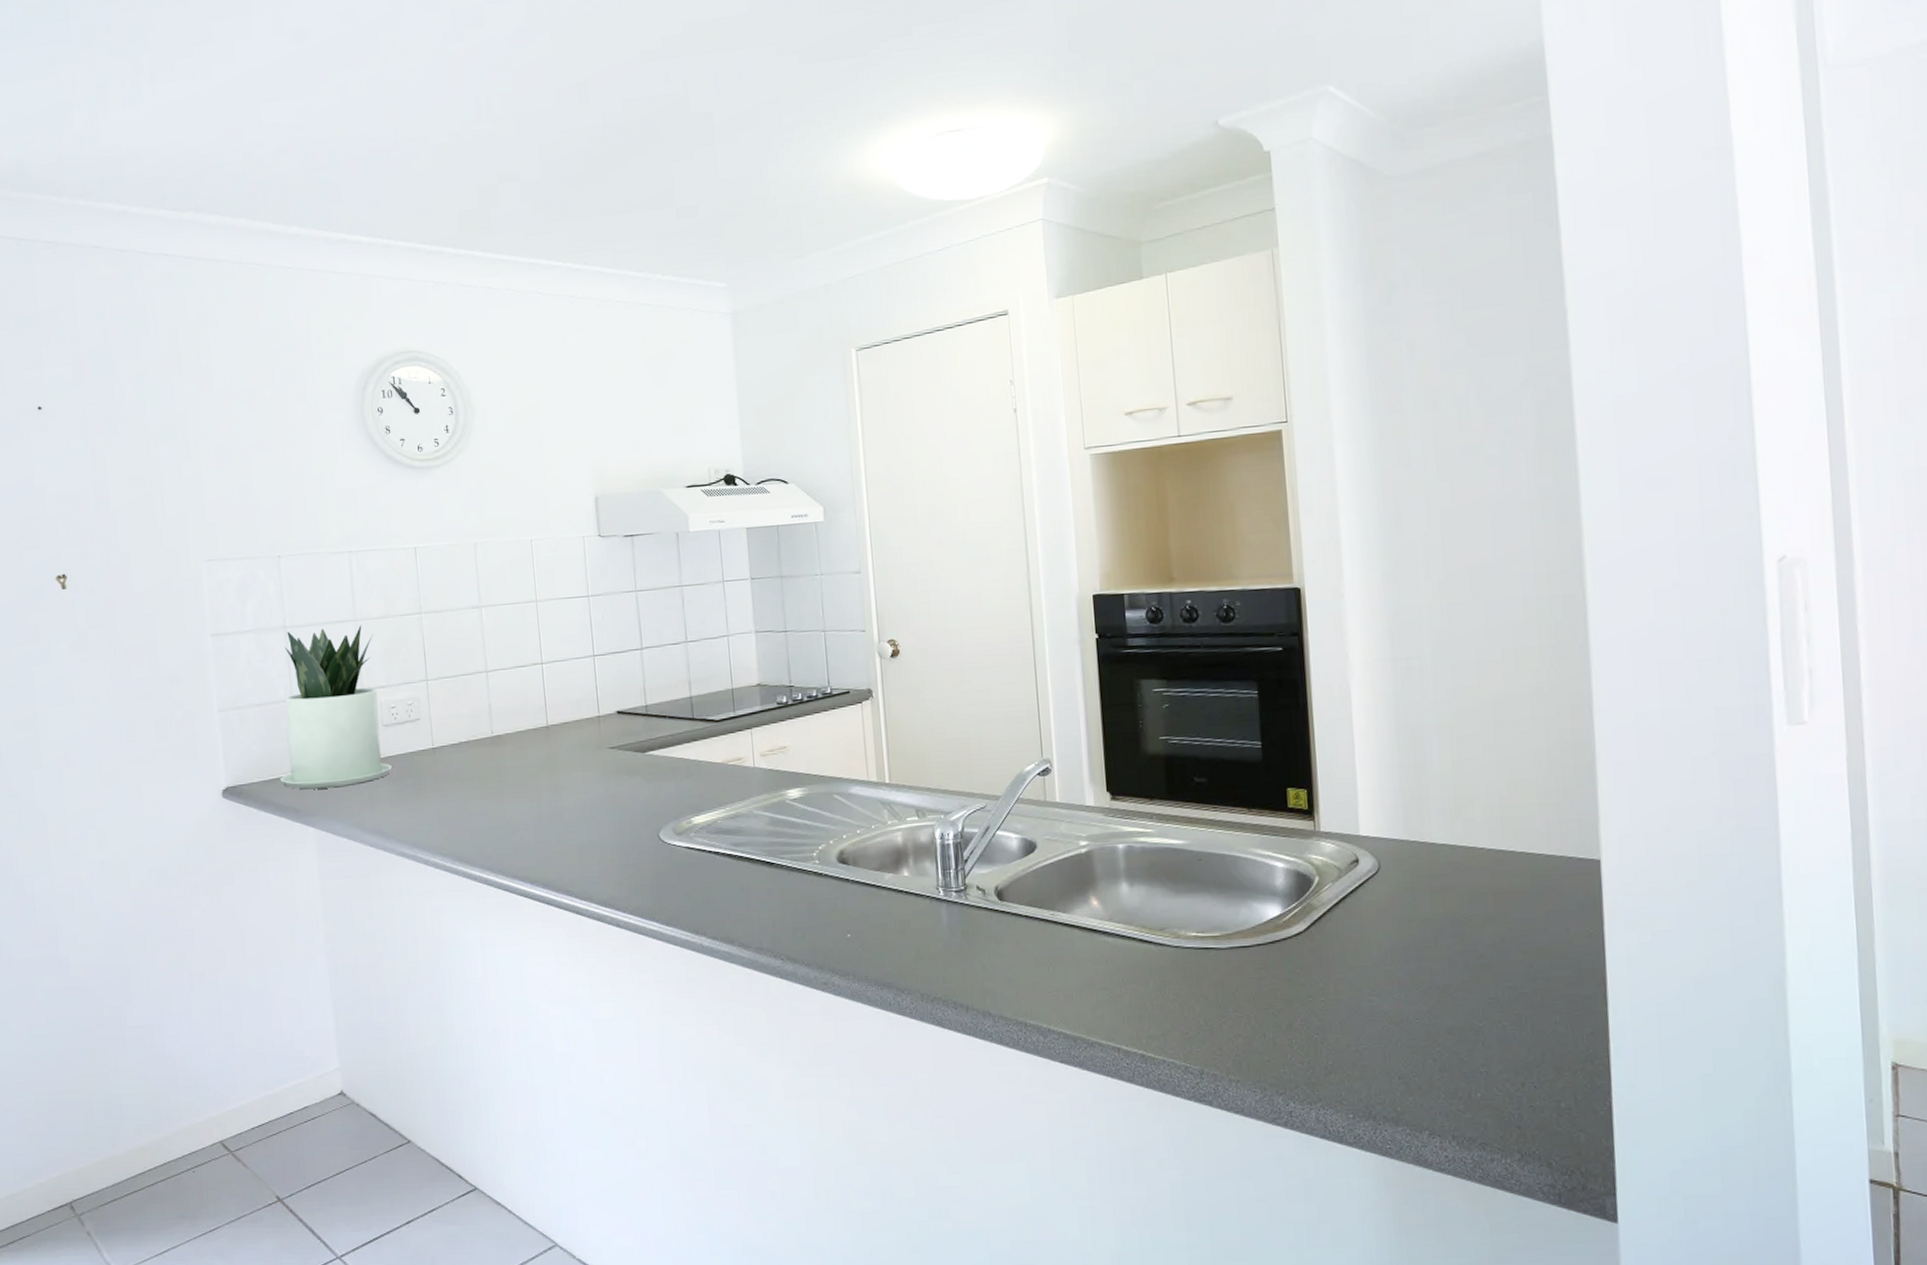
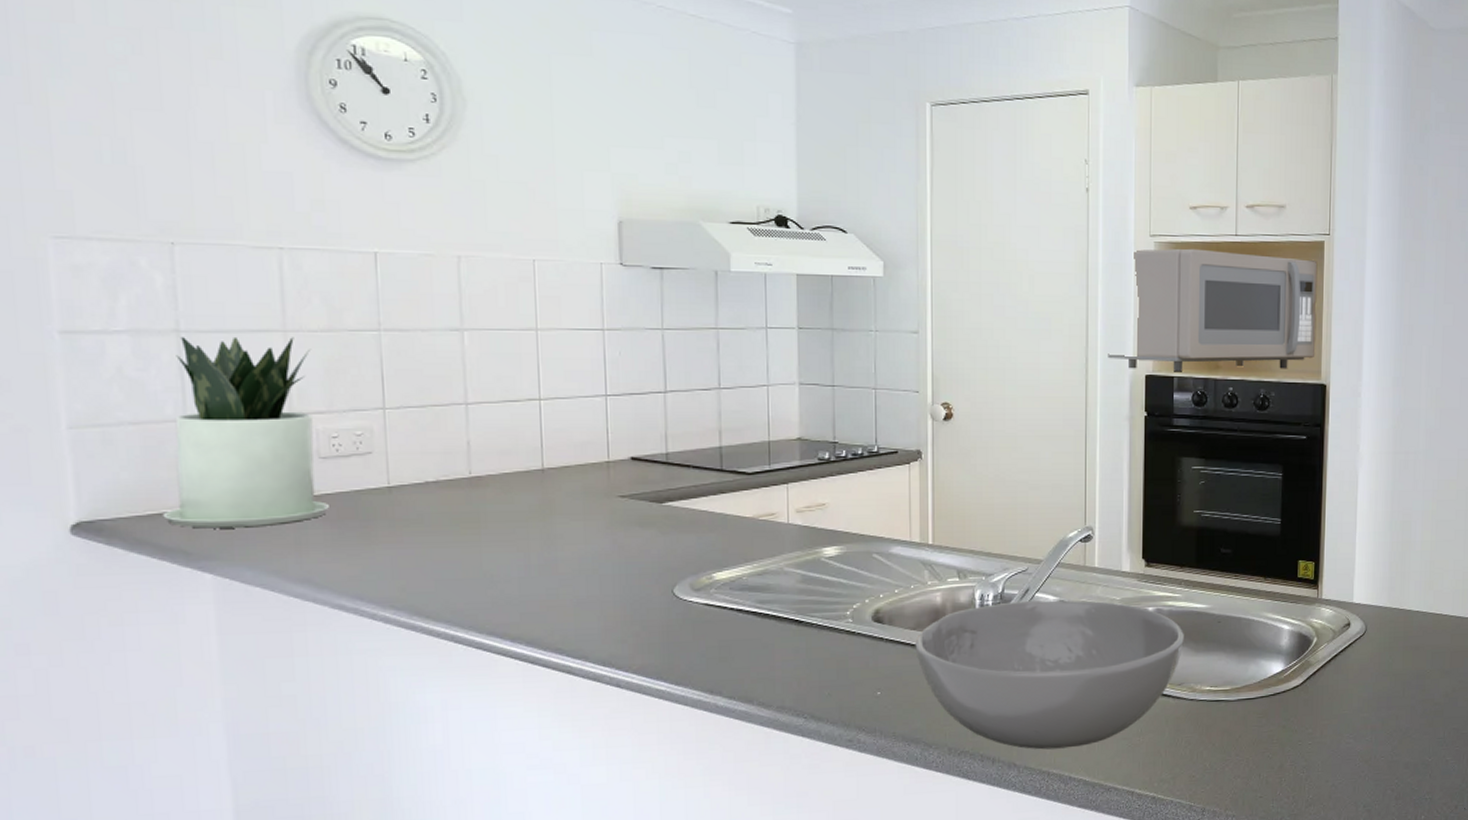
bowl: none [880,838,1162,999] -> present [915,600,1184,750]
microwave: none [1051,452,1283,590] -> present [1108,248,1318,372]

